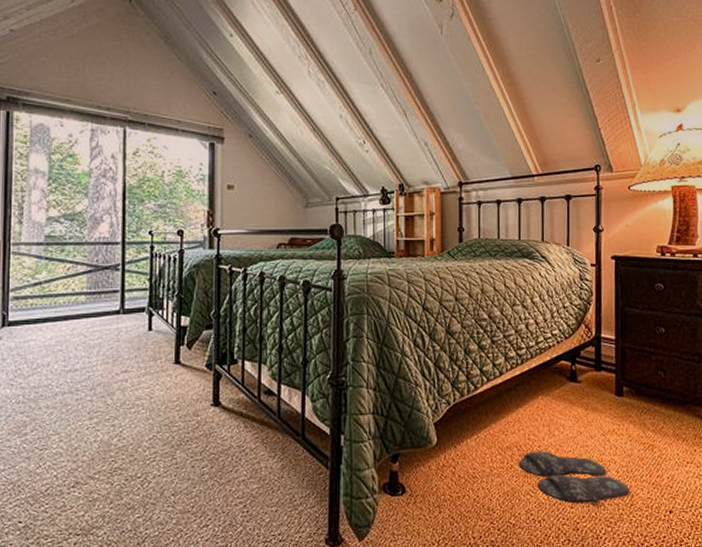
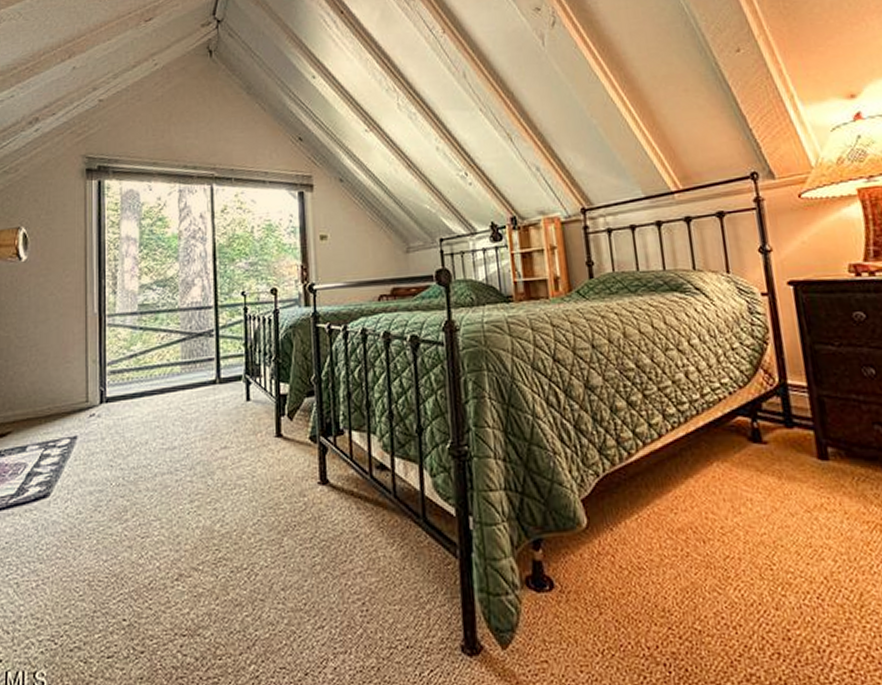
slippers: present [519,451,629,504] -> none [697,533,856,604]

